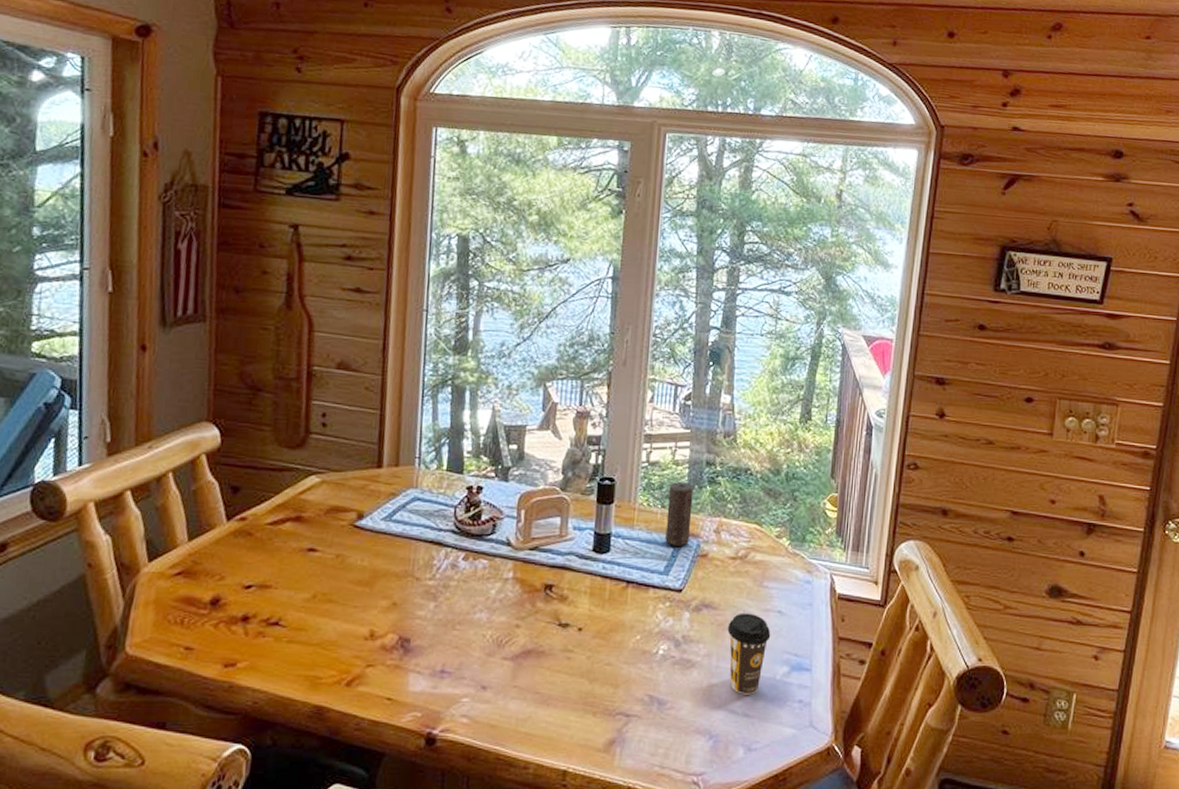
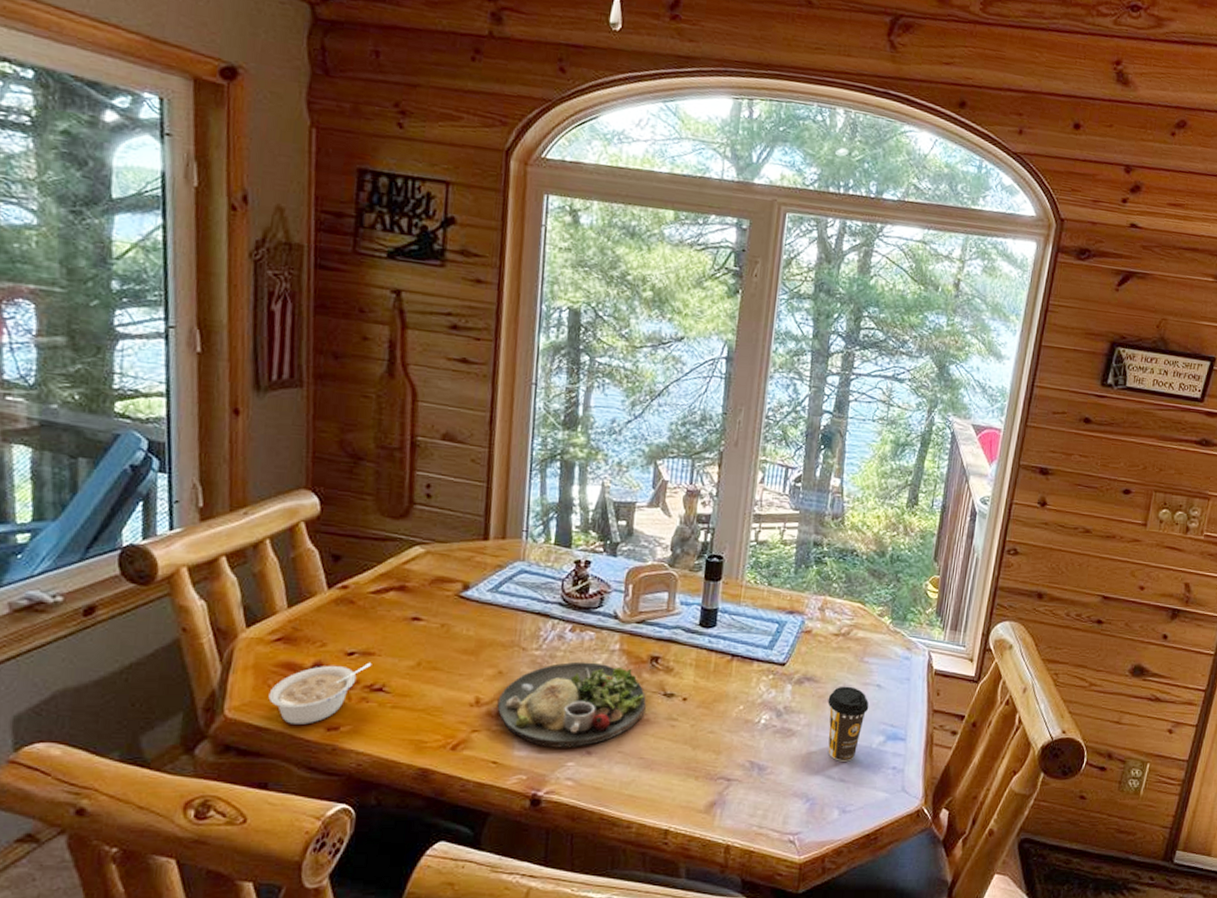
legume: none [168,595,269,661] -> present [268,662,372,725]
dinner plate: none [391,591,541,683] -> present [497,661,646,748]
candle: present [665,482,694,546] -> none [771,561,800,622]

